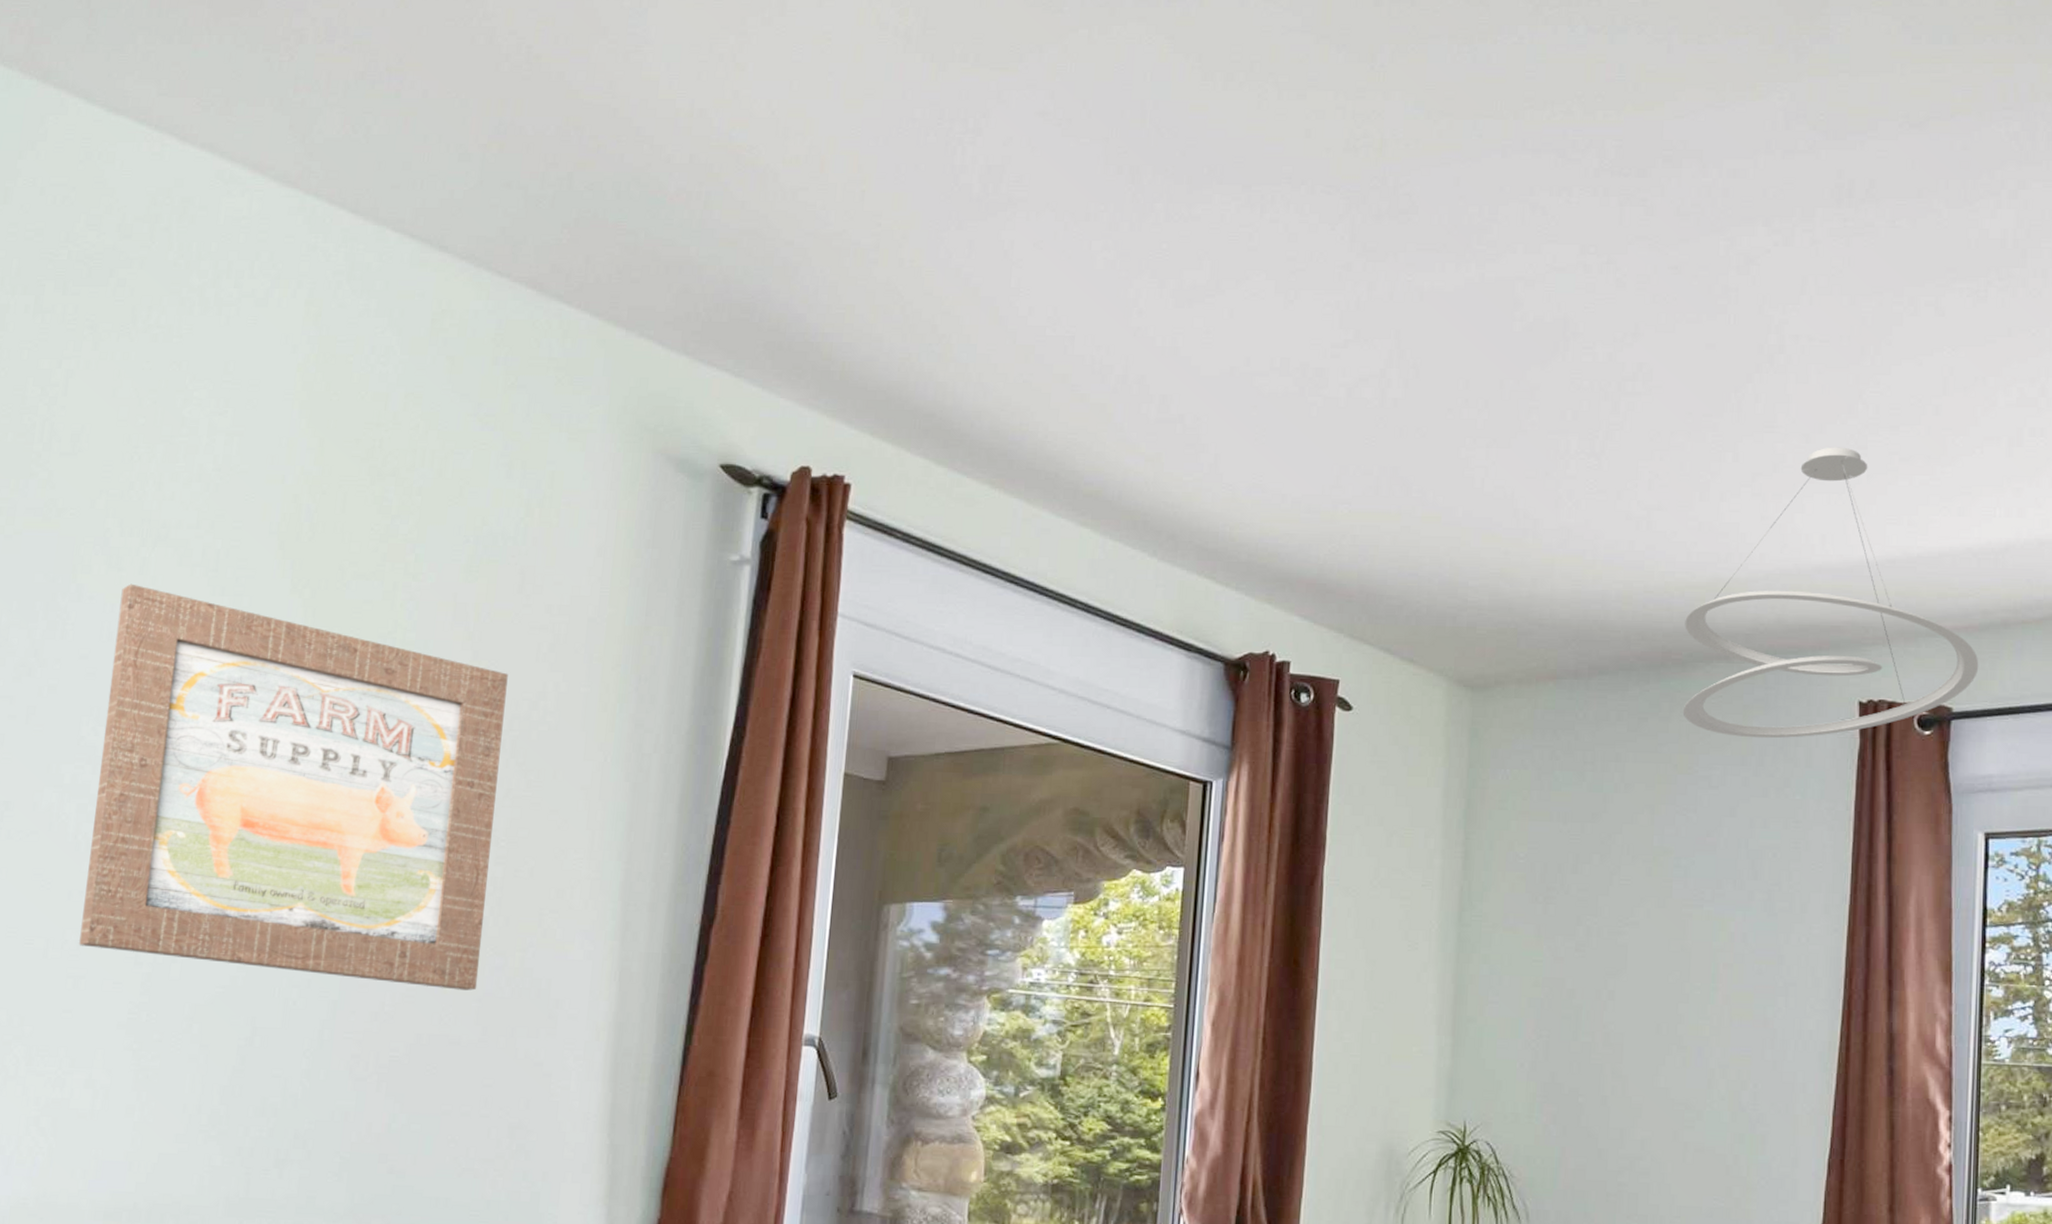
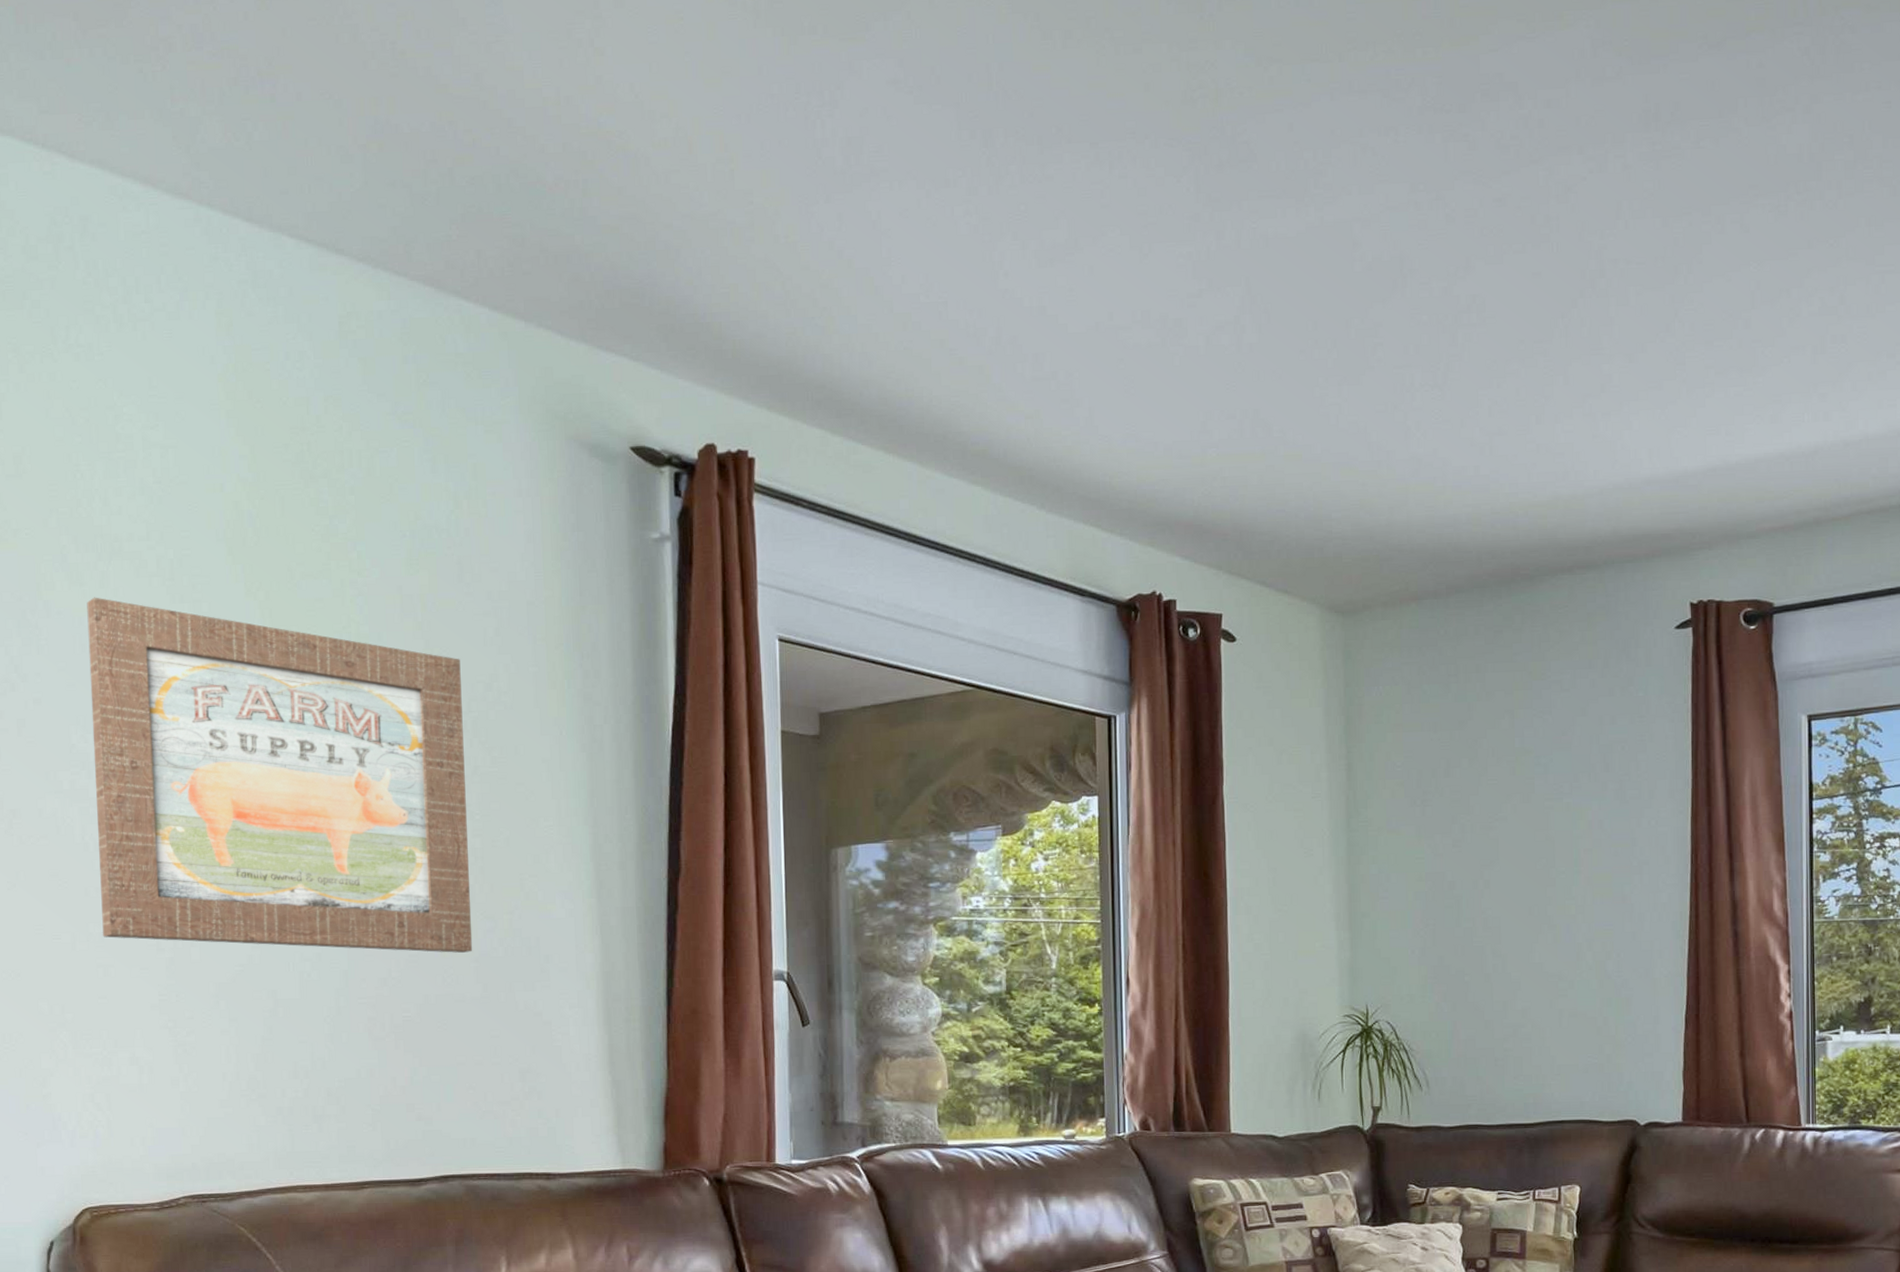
ceiling light fixture: present [1682,447,1979,739] -> none [1530,364,1796,643]

